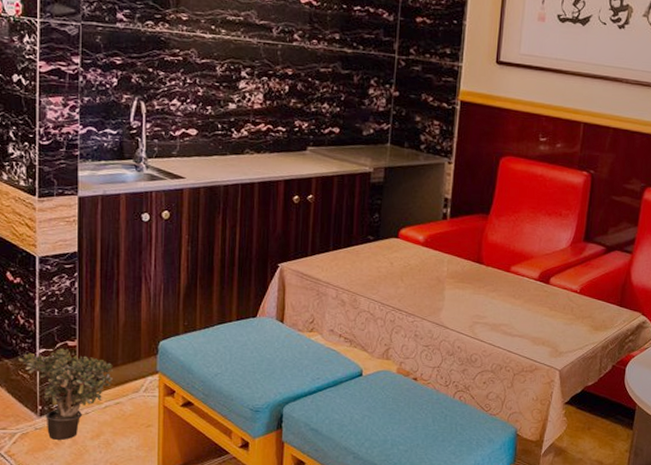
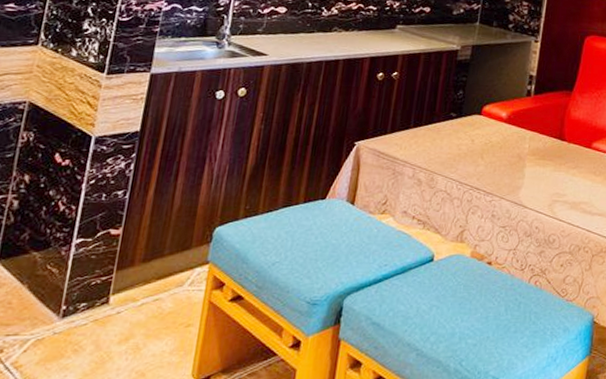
potted plant: present [18,348,114,440] -> none [49,238,159,346]

